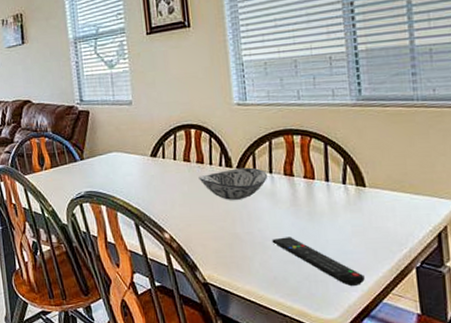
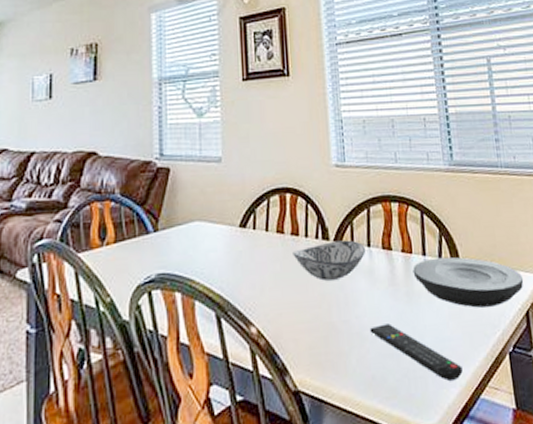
plate: none [315,183,438,228] -> present [412,257,524,308]

